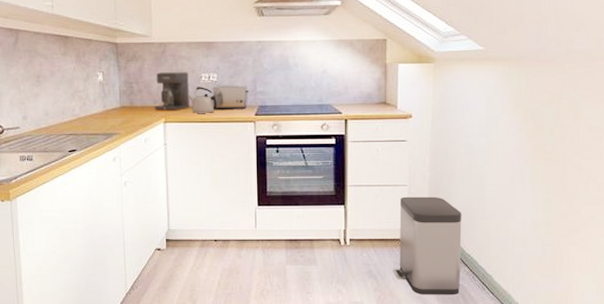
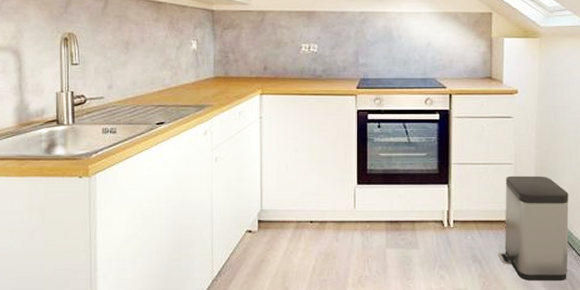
coffee maker: present [154,72,190,111] -> none [250,42,289,83]
kettle: present [188,87,218,114] -> none [286,58,318,86]
toaster: present [213,85,249,110] -> none [313,56,350,82]

